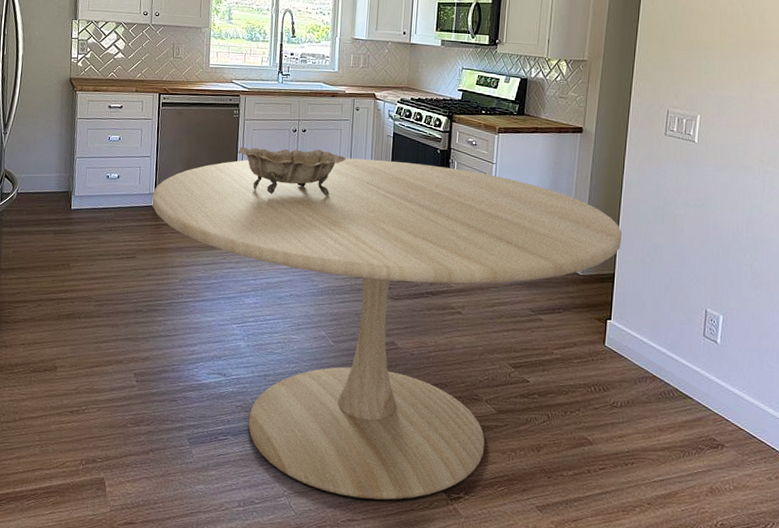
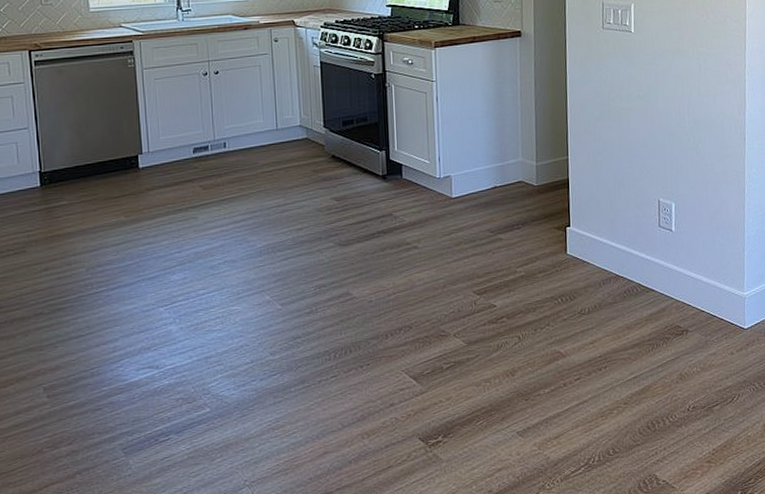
dining table: present [152,158,622,500] -> none [37,92,572,471]
decorative bowl: present [238,147,346,197] -> none [139,91,270,152]

